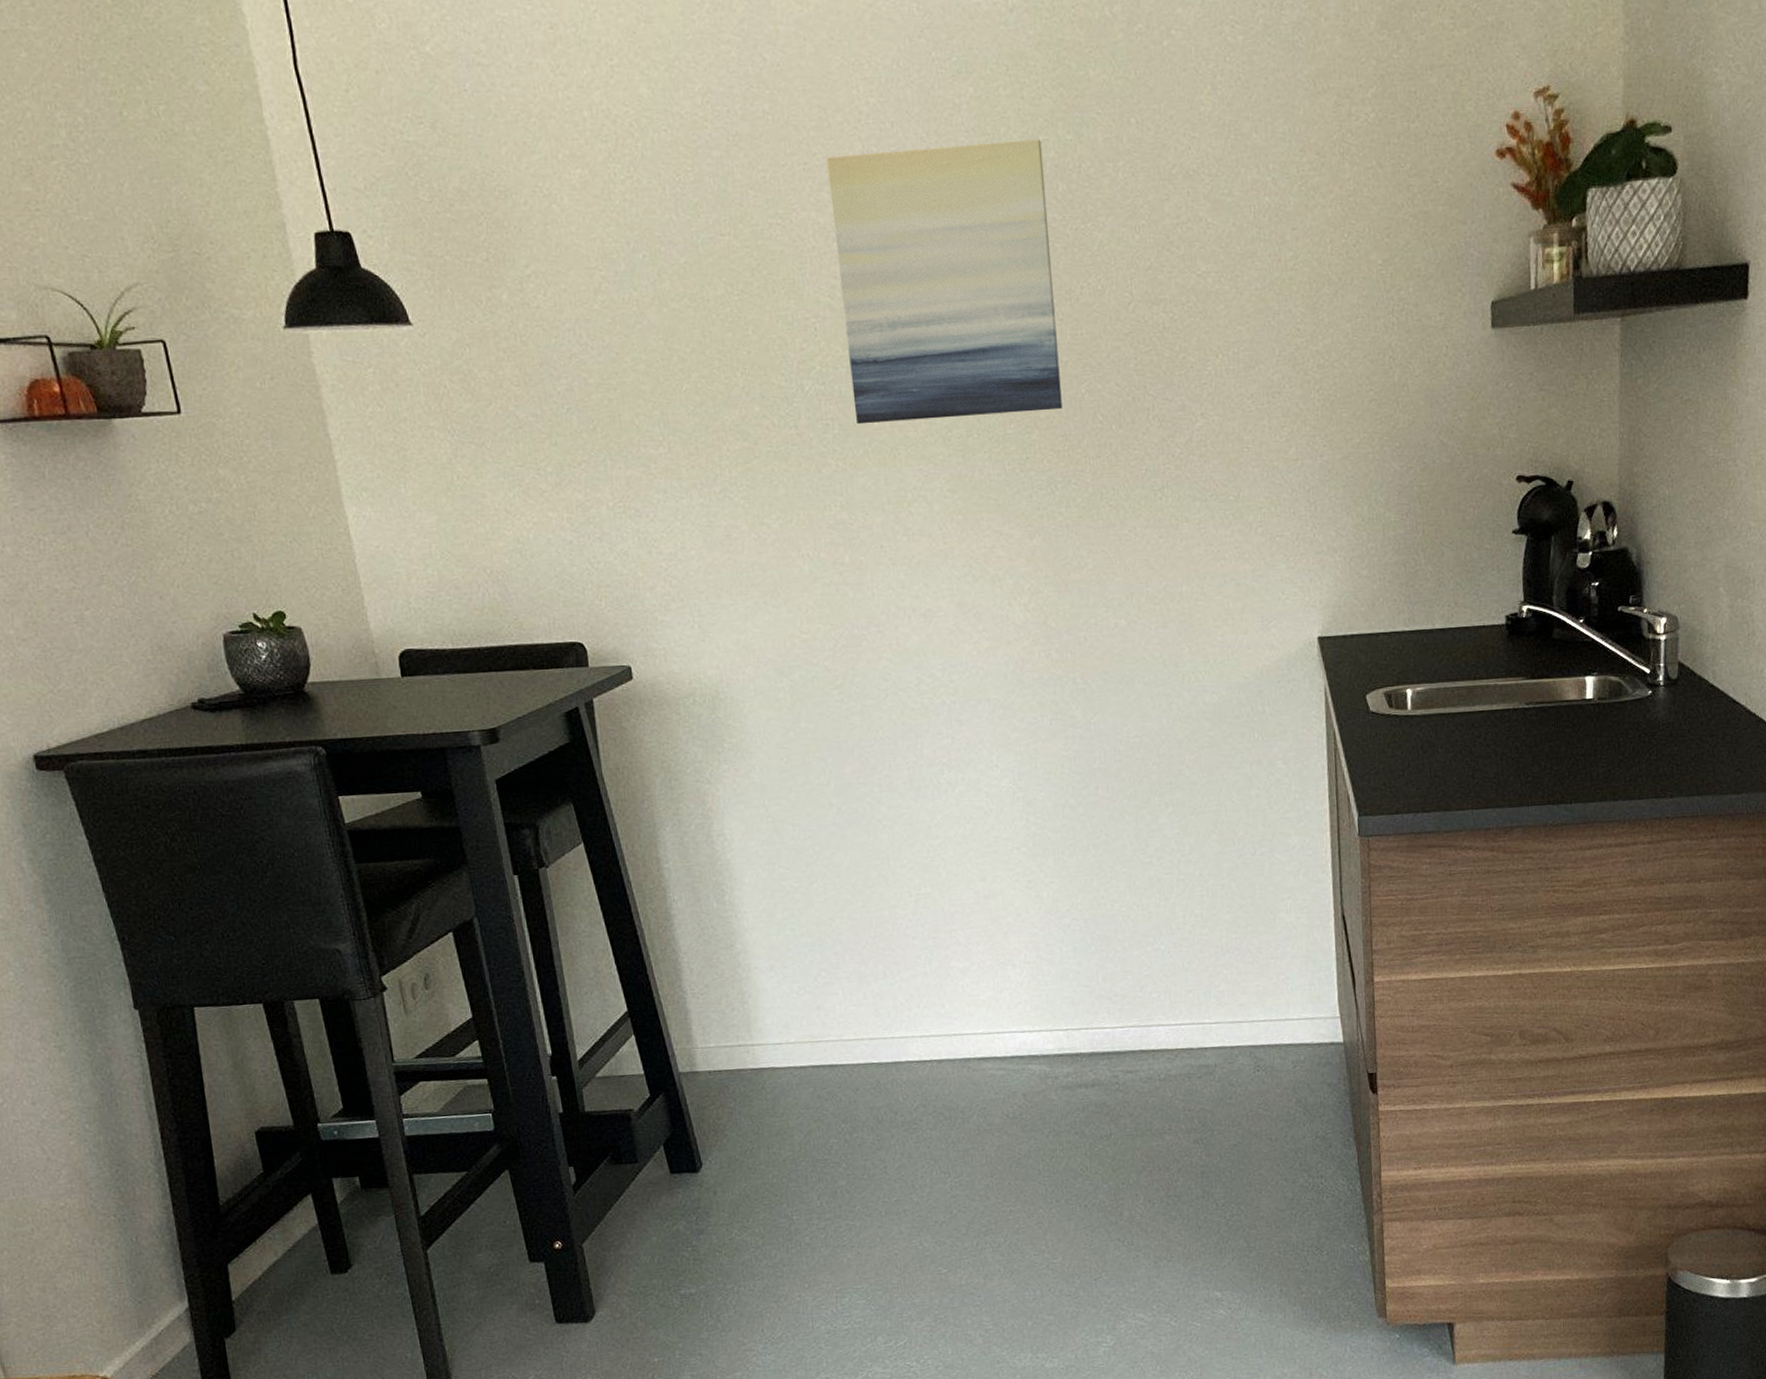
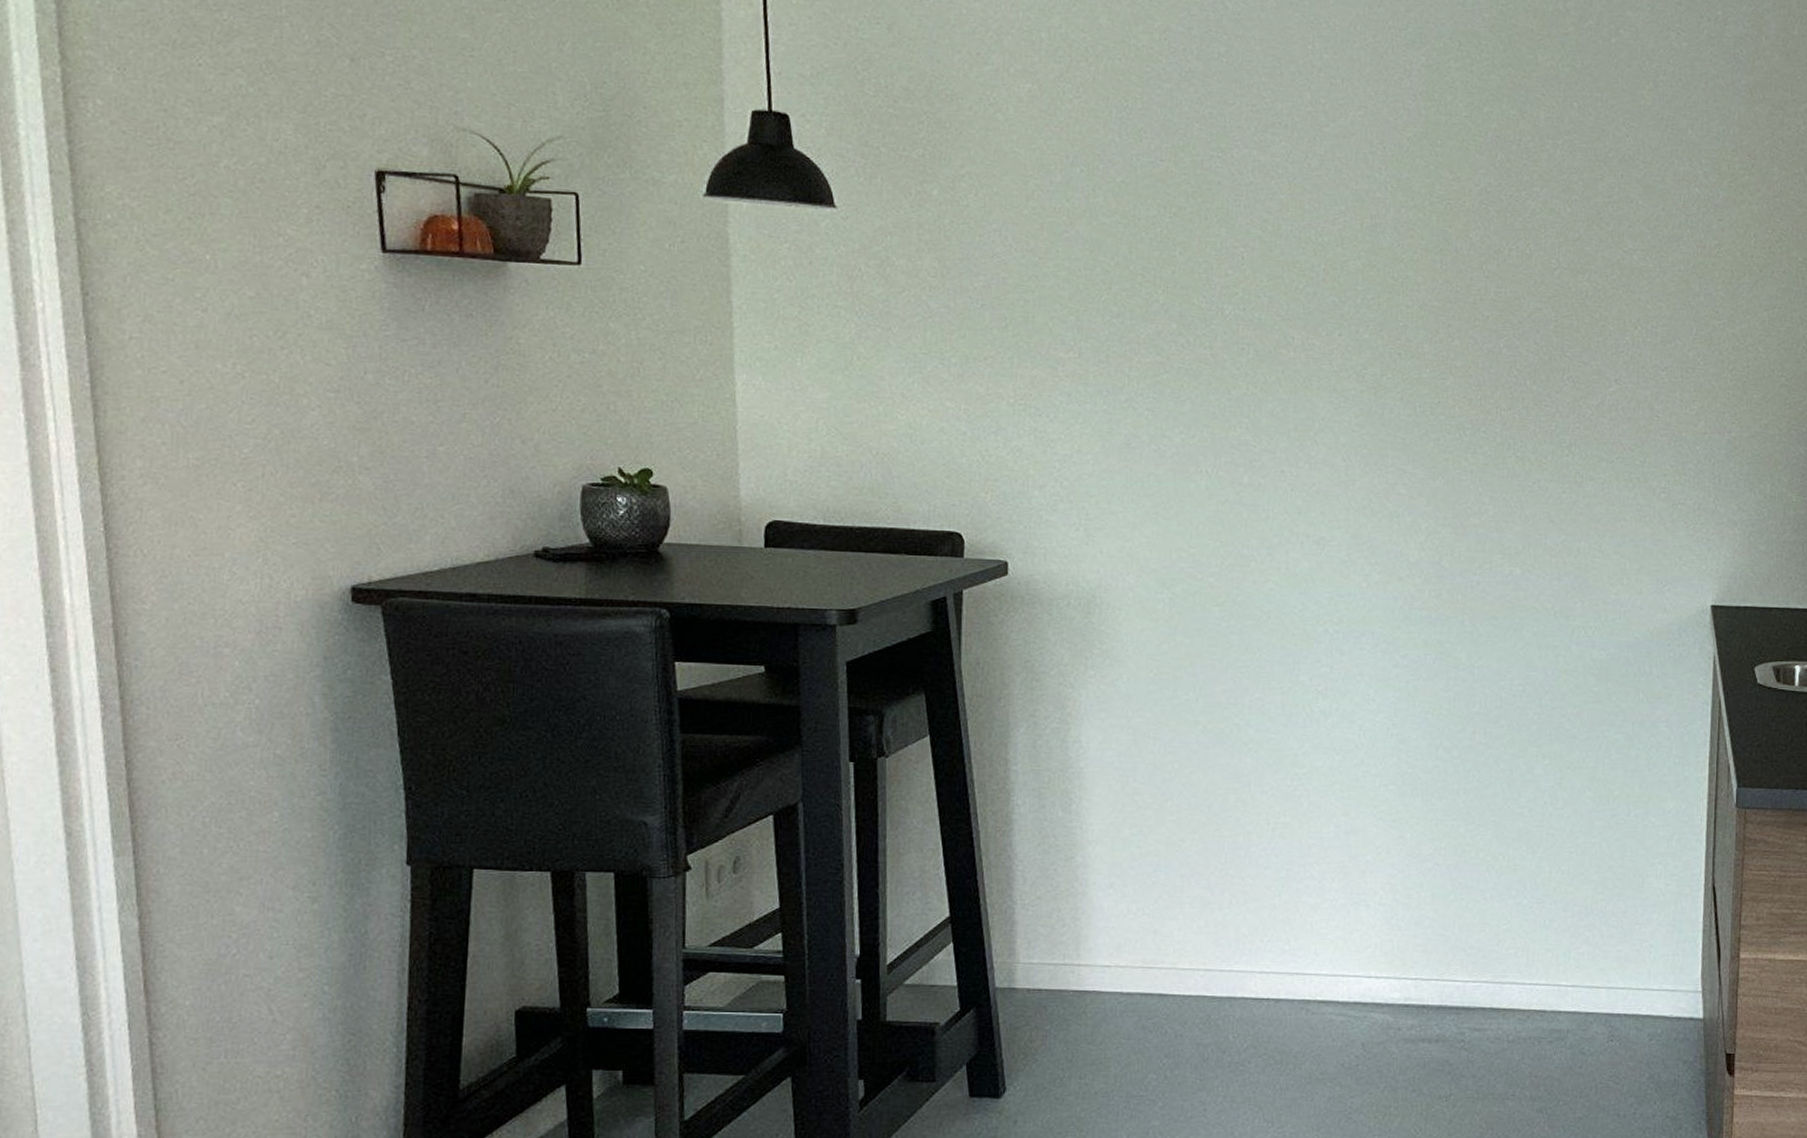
wall art: present [826,139,1063,425] -> none [1272,102,1486,360]

